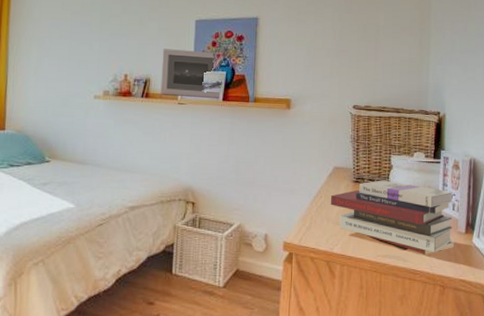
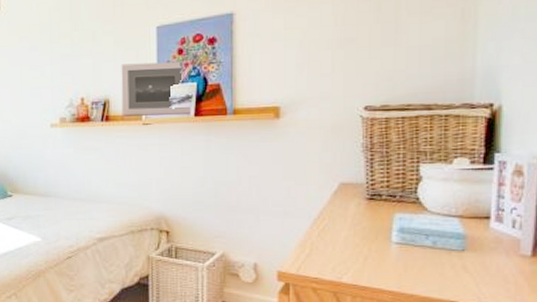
books: present [330,180,454,254] -> none [336,195,514,283]

